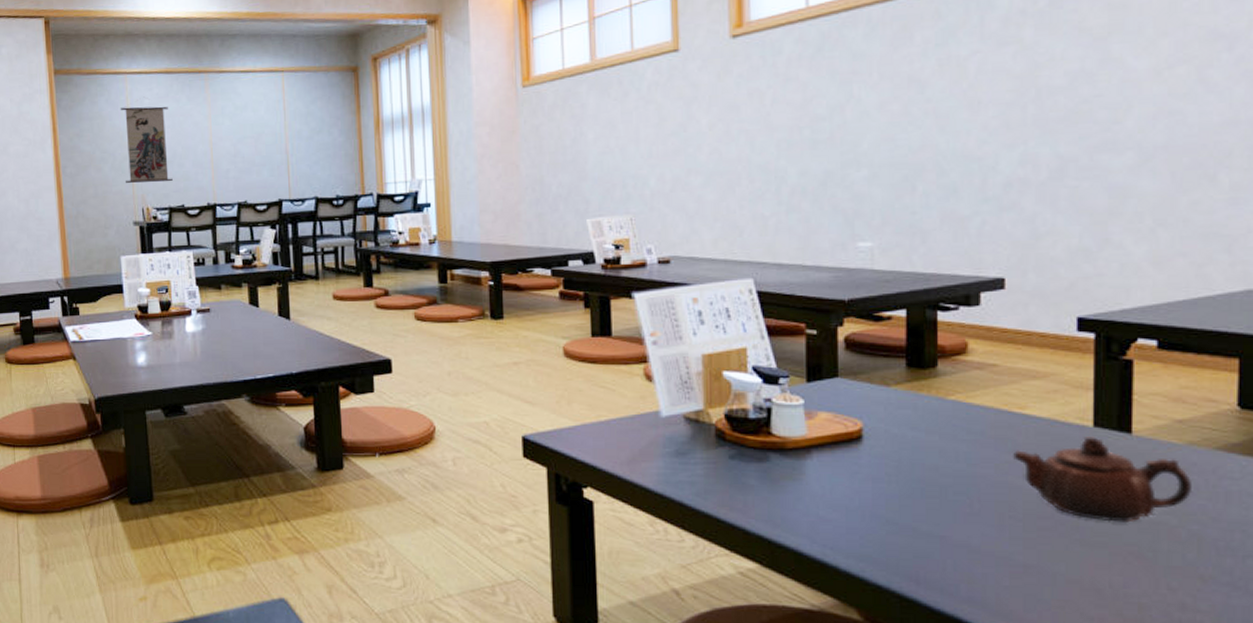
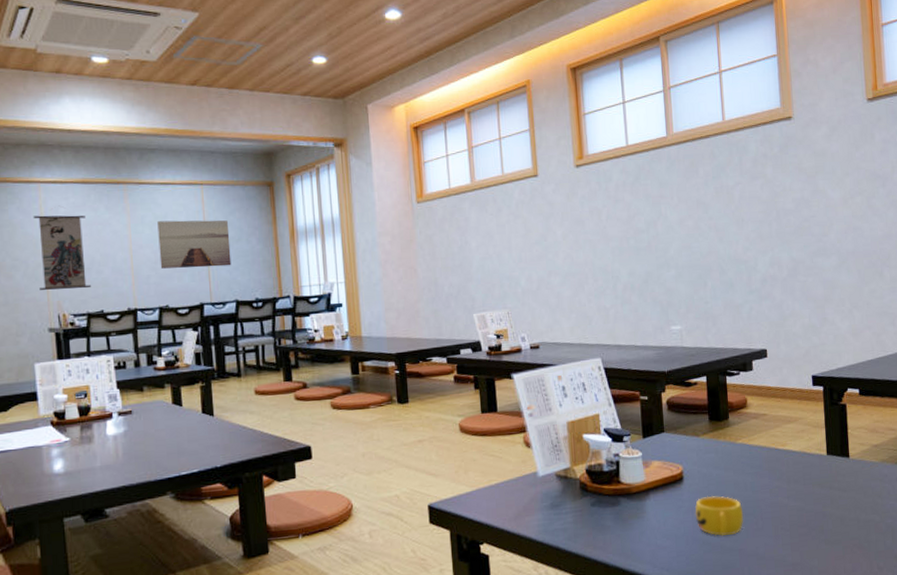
wall art: none [237,110,312,162] -> present [157,220,232,269]
cup: none [876,463,951,517] -> present [695,495,744,537]
teapot: present [1012,437,1193,523] -> none [780,462,887,524]

